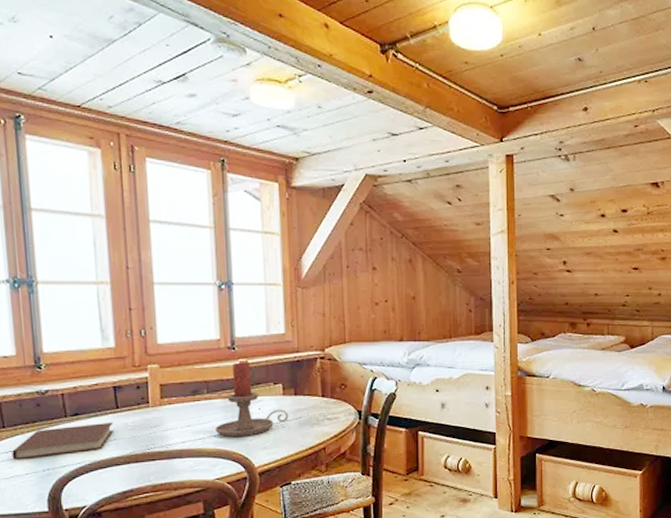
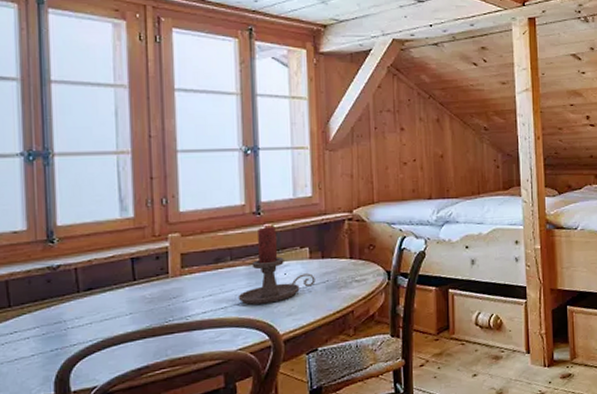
notebook: present [12,421,114,460] -> none [17,295,130,341]

